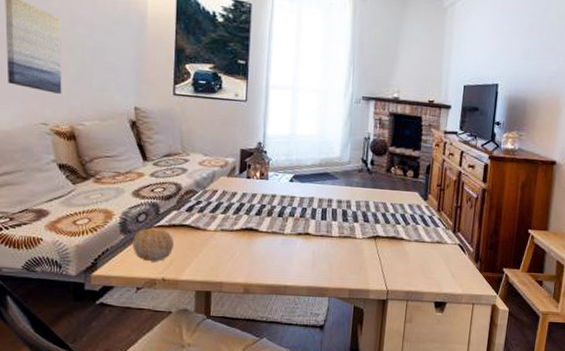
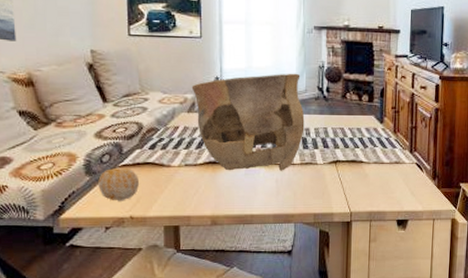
bowl: none [233,143,347,243] -> present [191,73,305,171]

